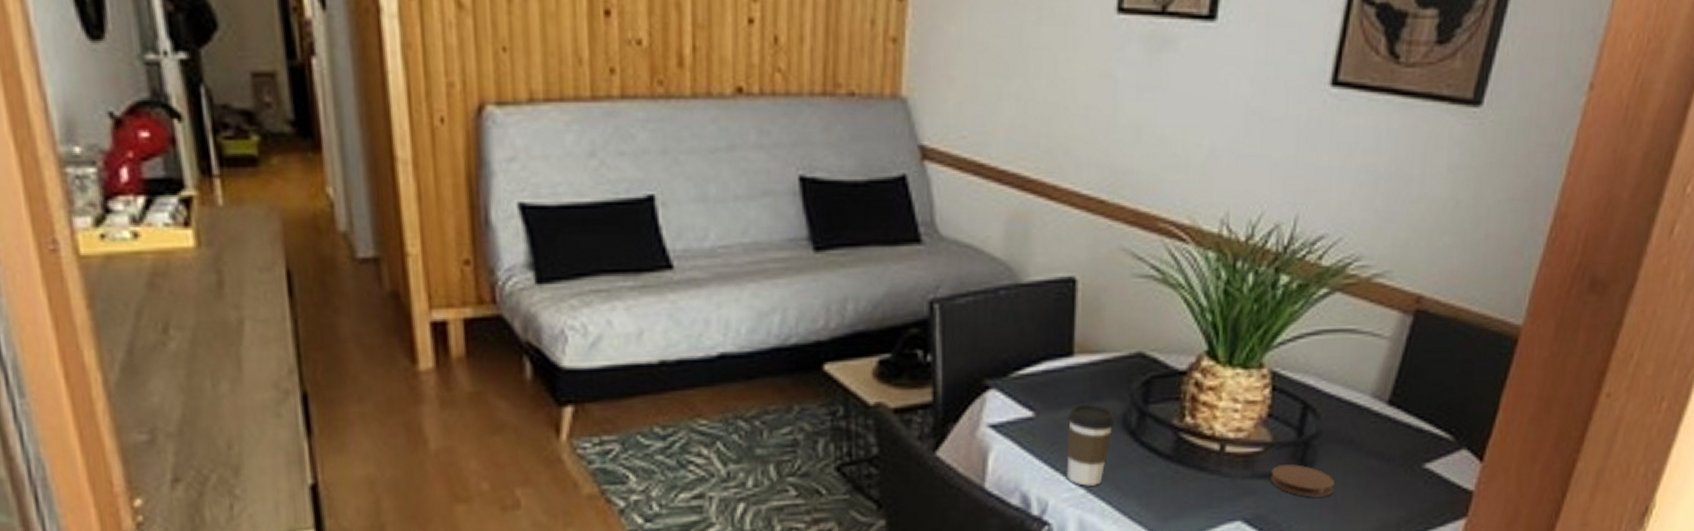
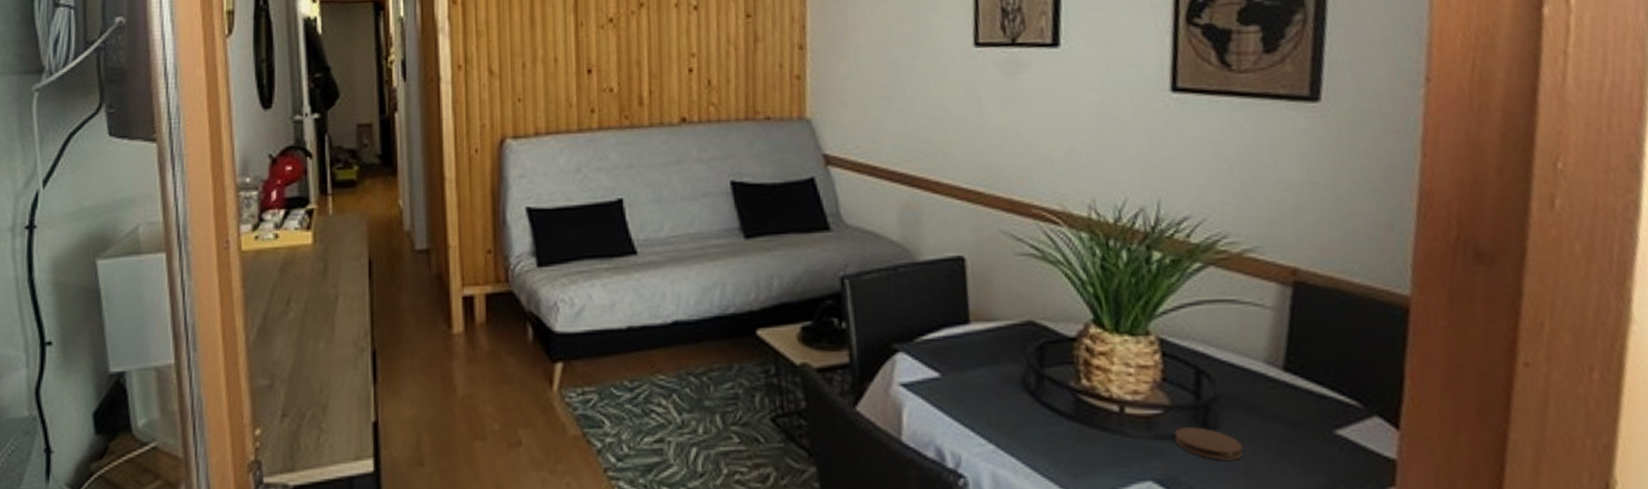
coffee cup: present [1066,403,1115,486] -> none [971,366,1015,442]

